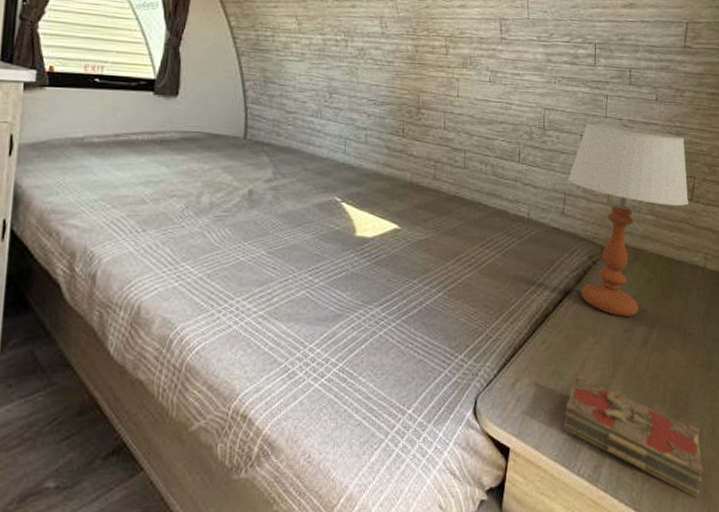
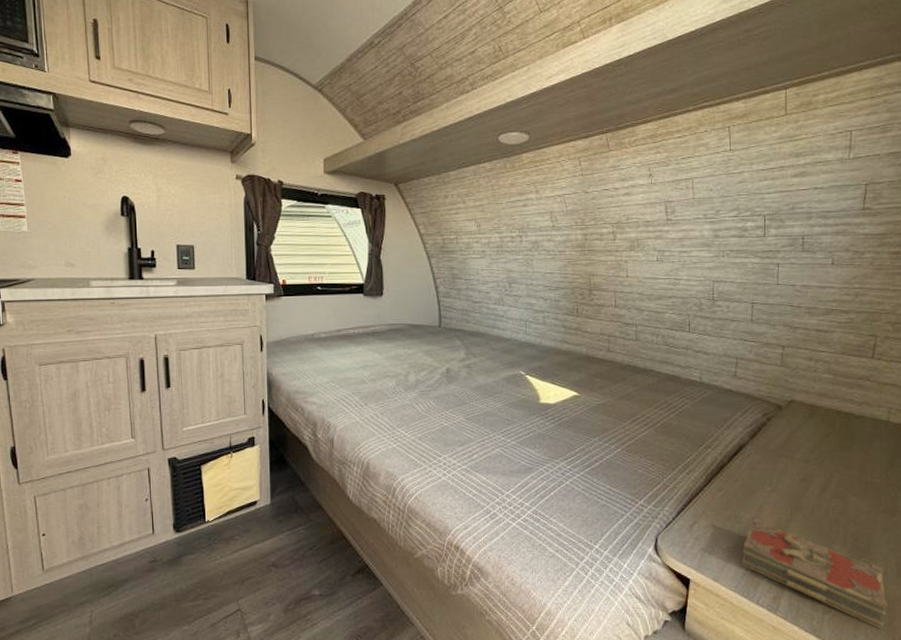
table lamp: present [567,124,689,316] -> none [738,292,870,467]

